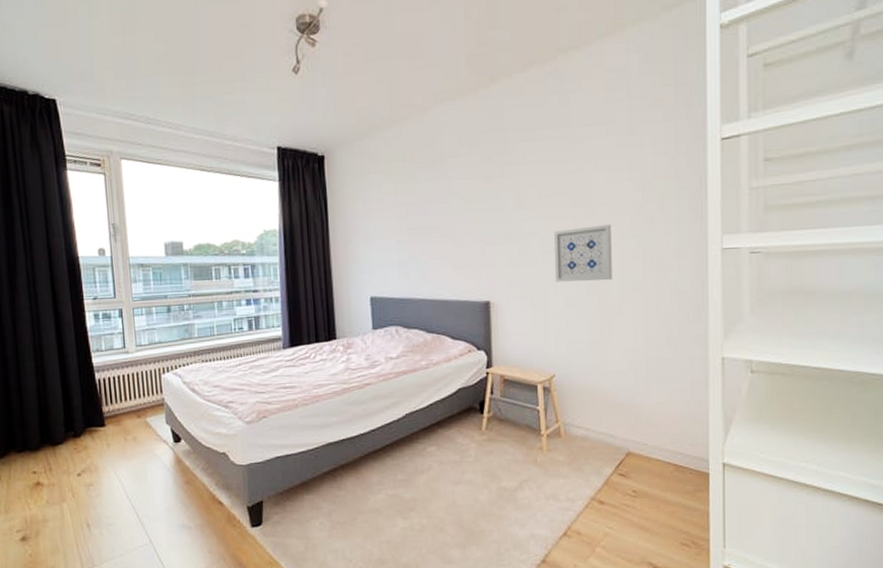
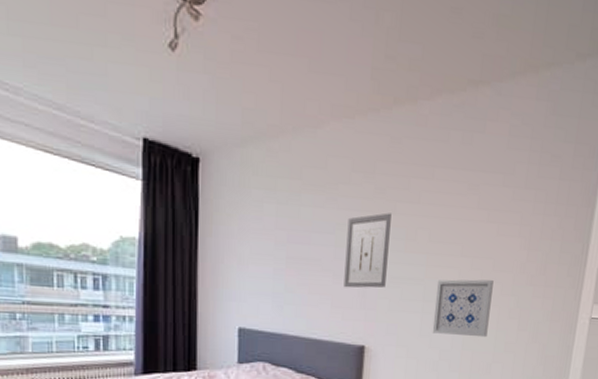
wall art: none [460,176,503,250] -> present [343,212,392,288]

